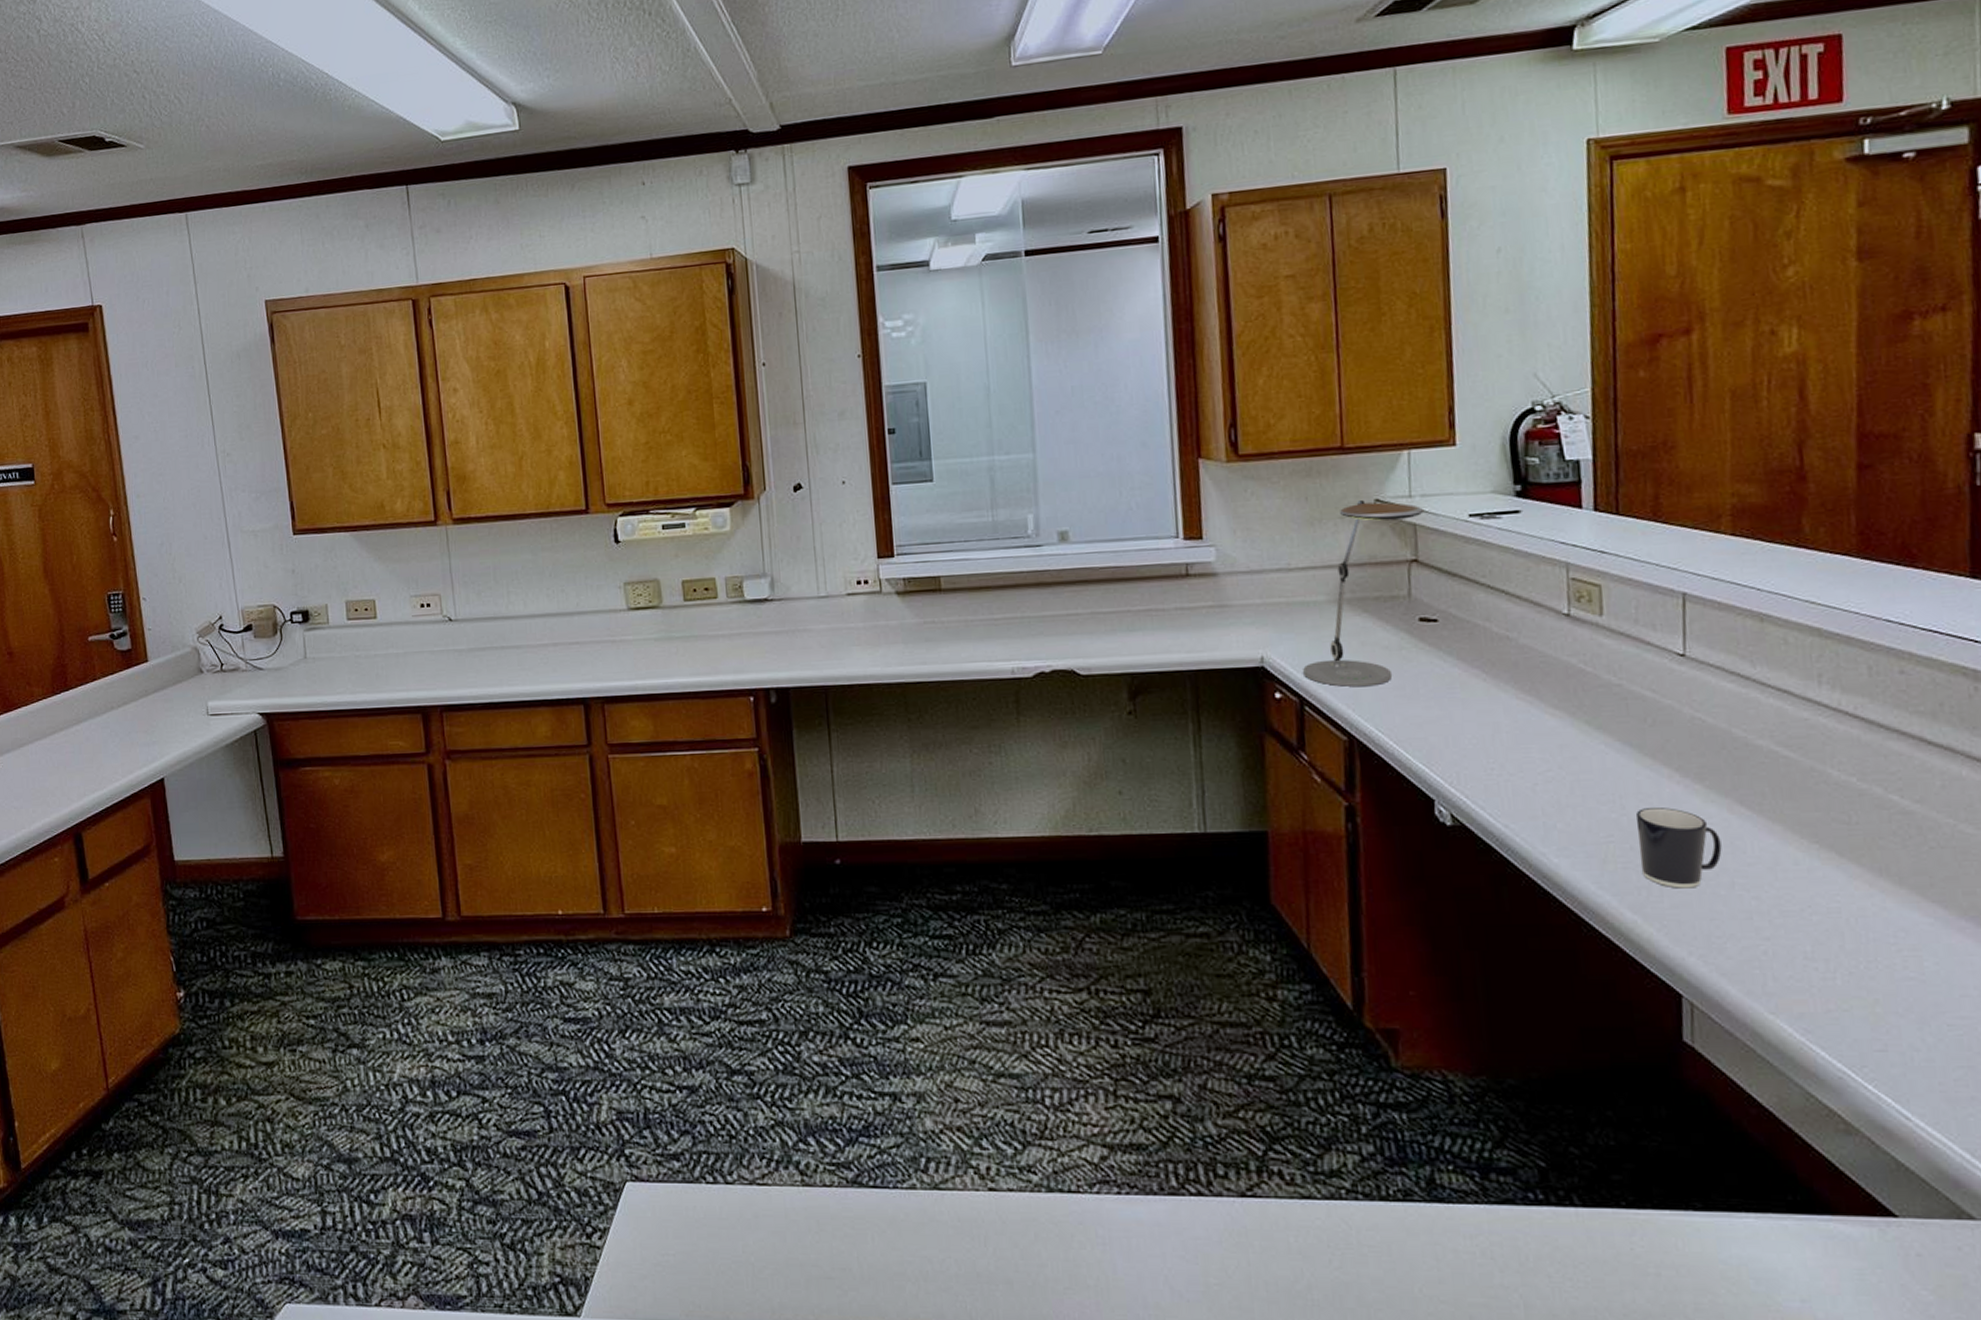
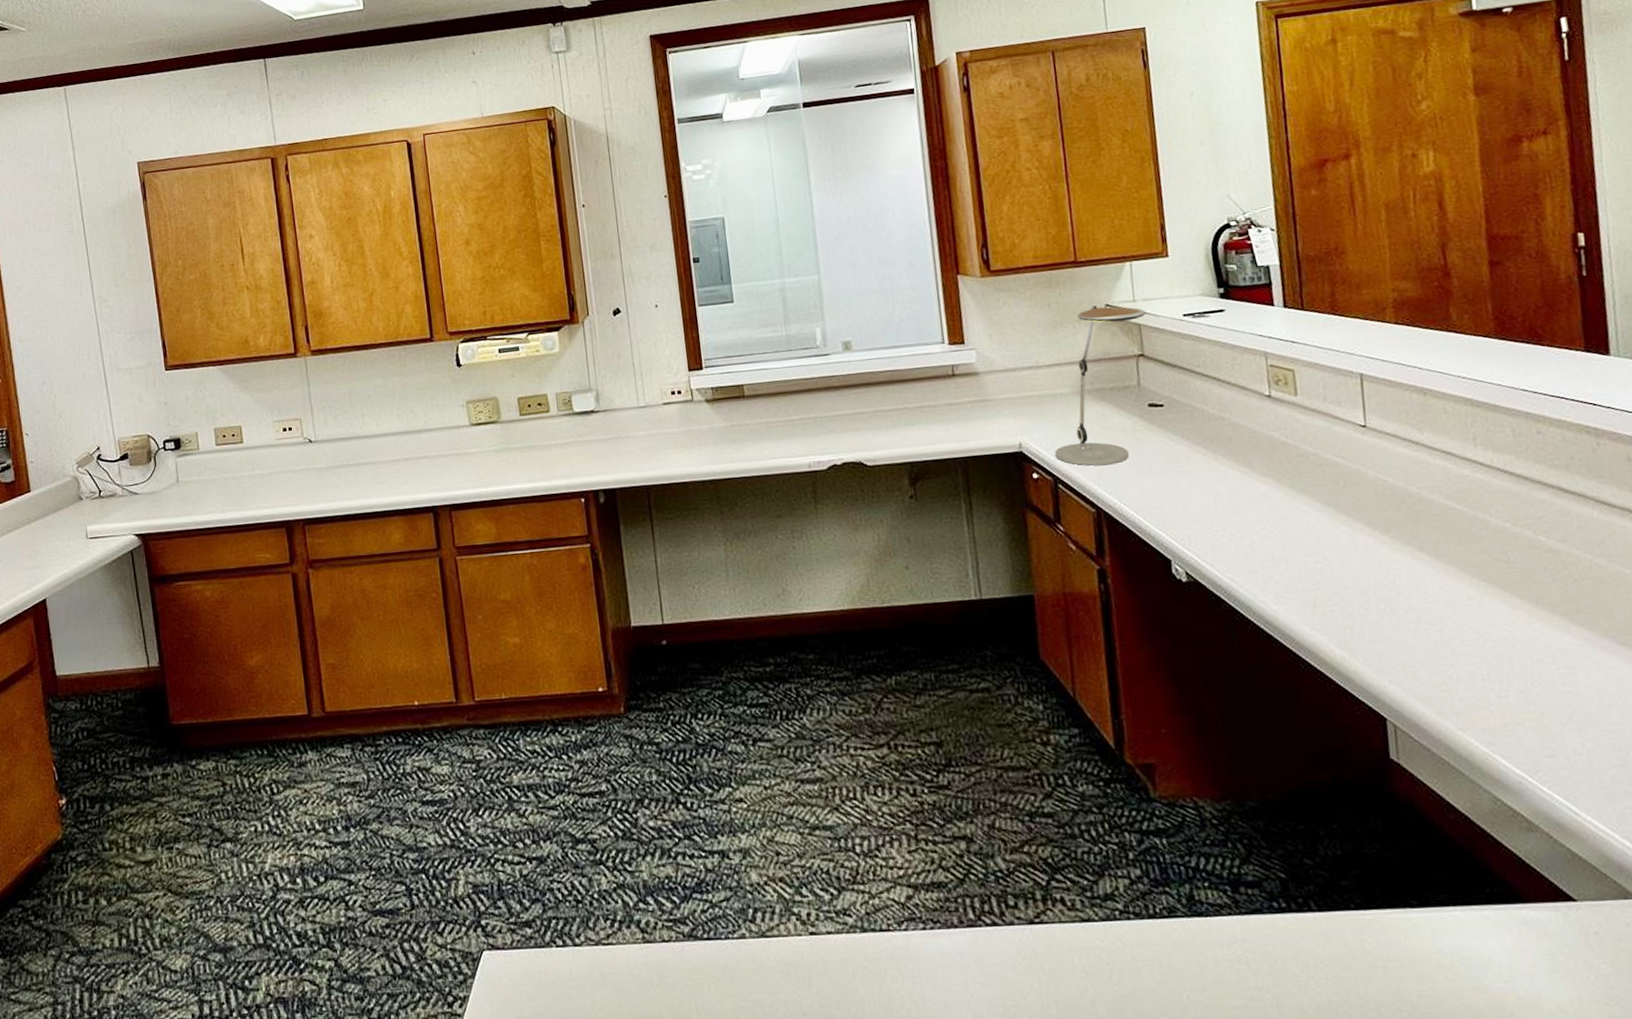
mug: present [1635,807,1722,889] -> none [1336,556,1409,626]

